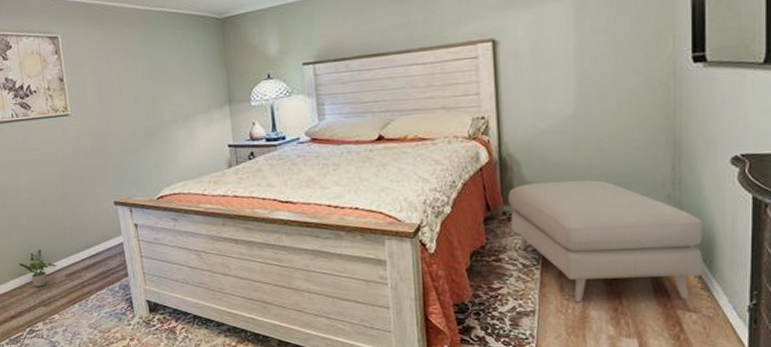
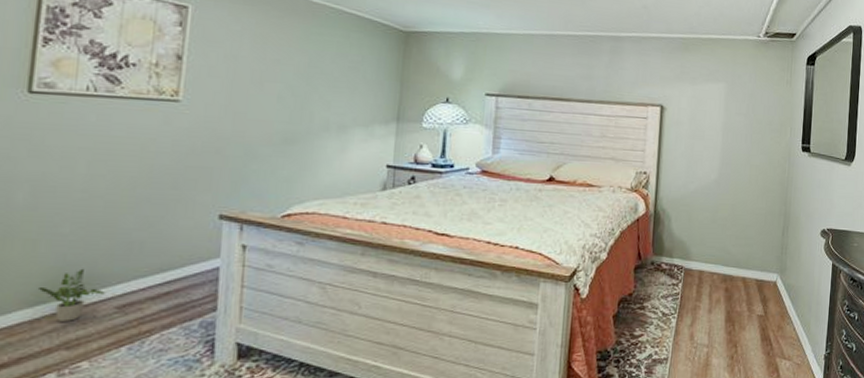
ottoman: present [508,180,704,303] -> none [657,237,799,351]

